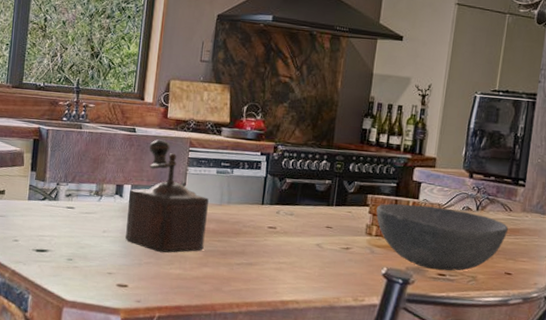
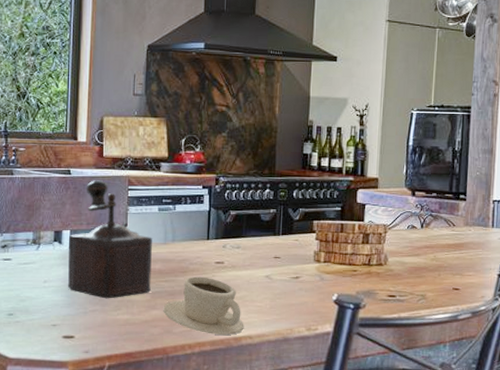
cup: none [214,238,292,298] -> present [163,276,244,335]
bowl: present [376,203,509,271] -> none [323,227,454,292]

